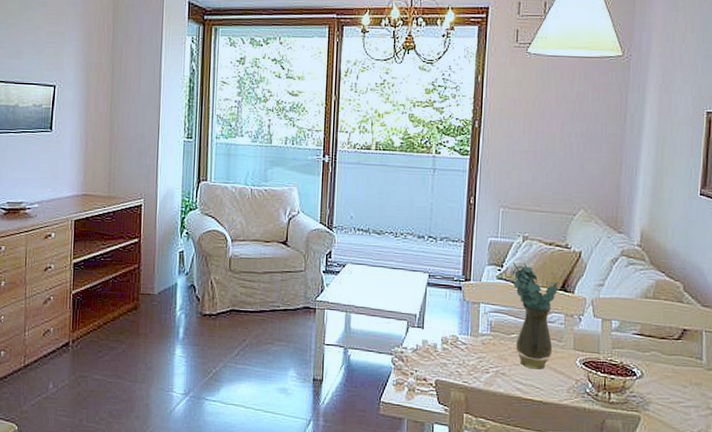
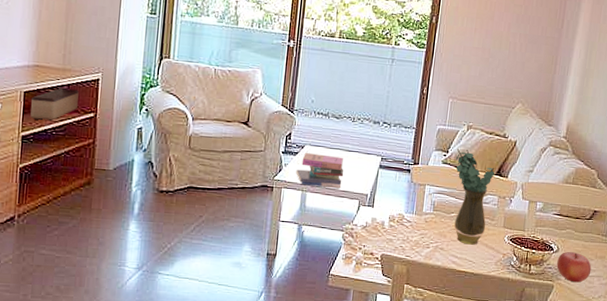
decorative box: none [81,215,124,249] -> present [30,88,79,122]
books: none [338,272,389,309] -> present [296,153,344,189]
fruit: none [642,377,686,414] -> present [557,251,592,283]

